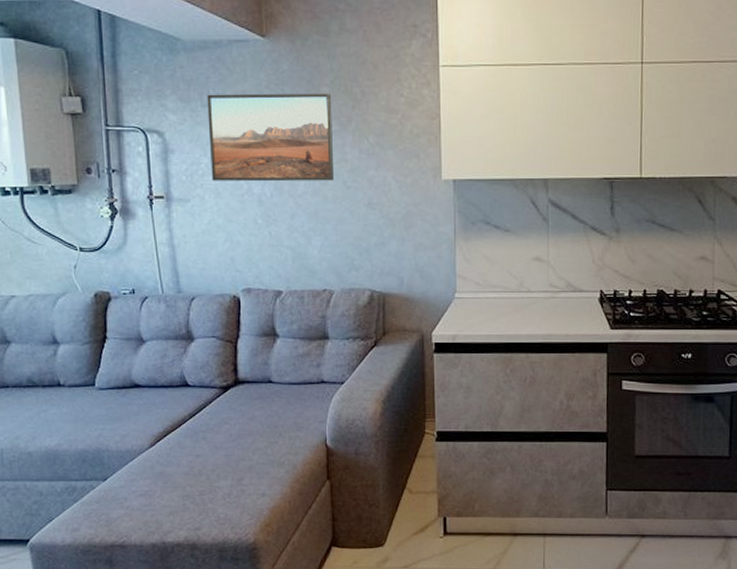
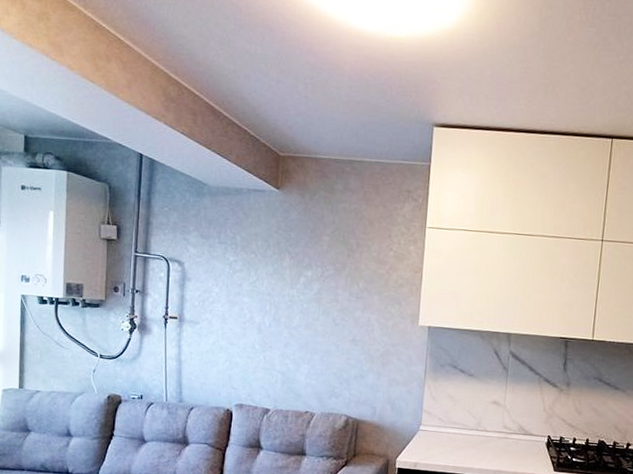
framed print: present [207,93,335,182] -> none [220,233,331,318]

